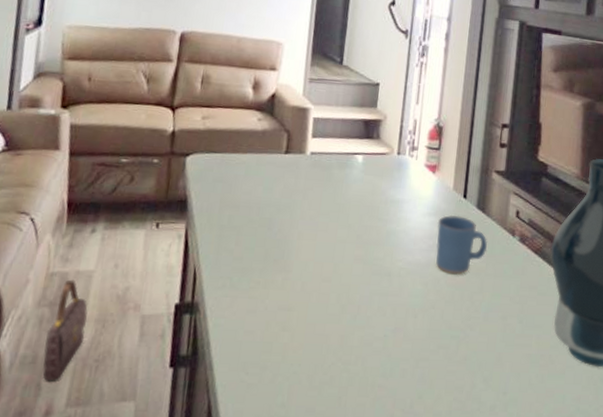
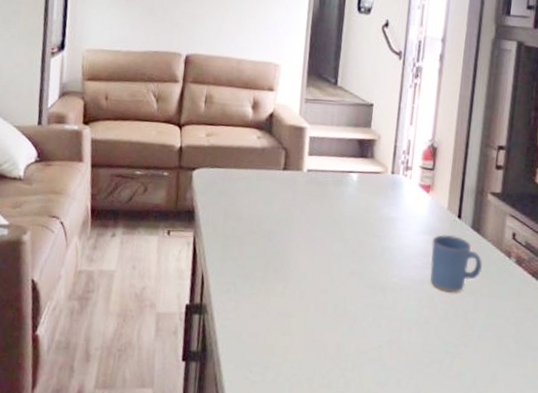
handbag: present [42,279,88,381] -> none [74,277,111,365]

